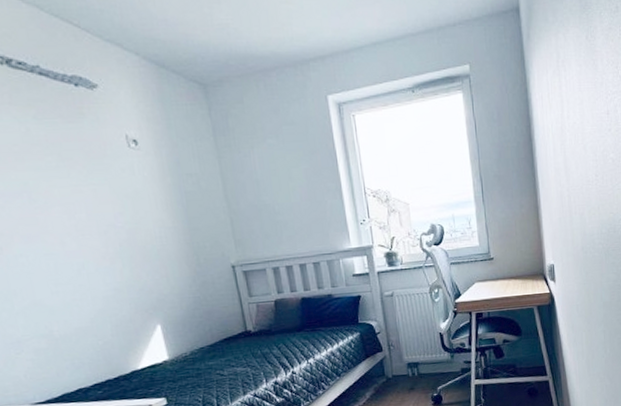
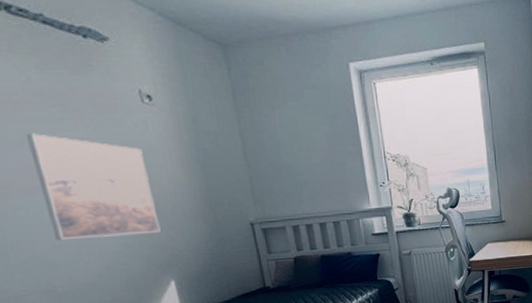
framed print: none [26,182,147,286] -> present [27,133,161,241]

